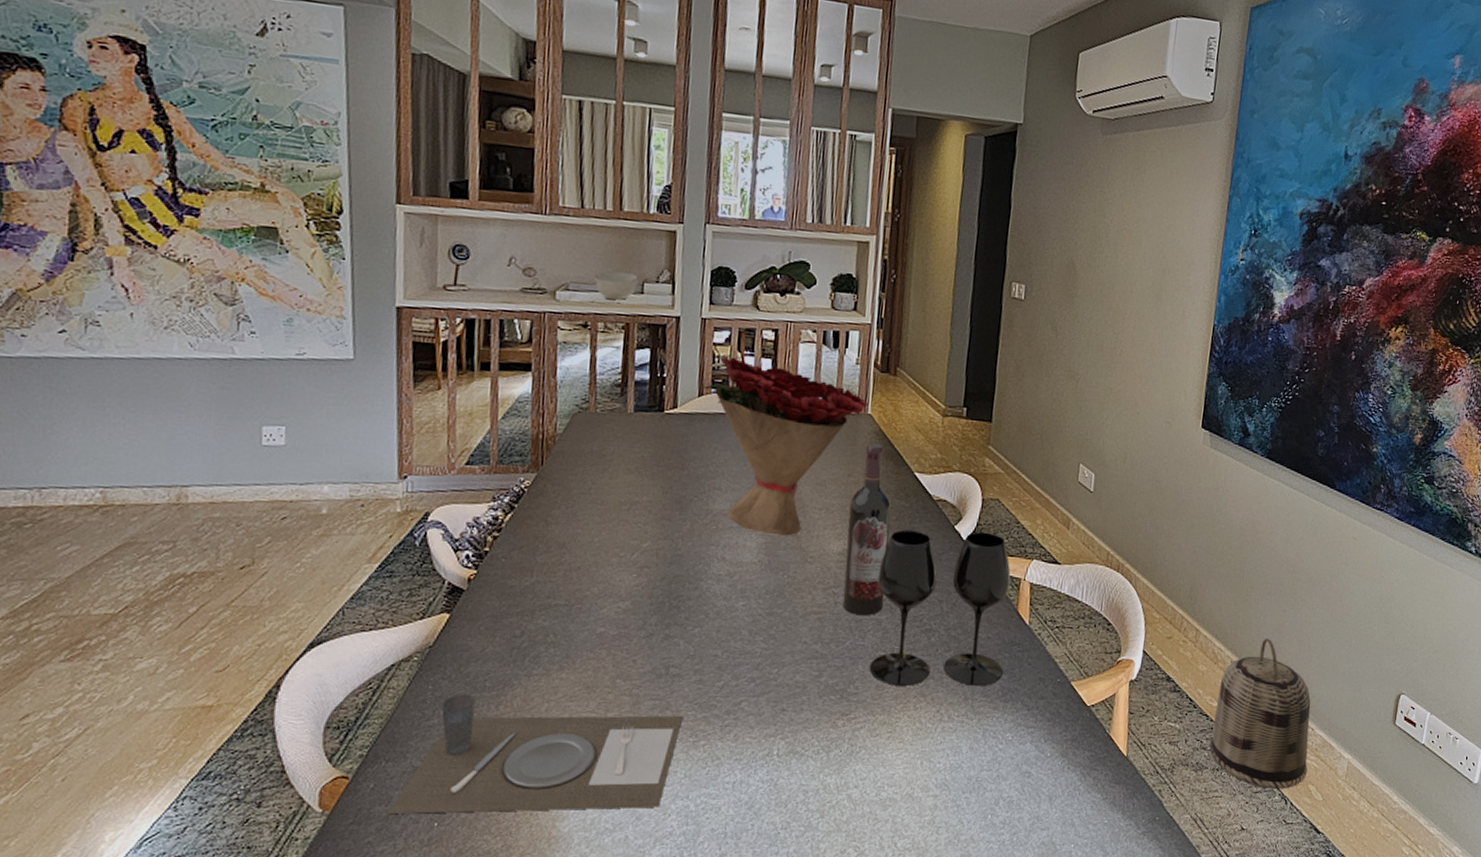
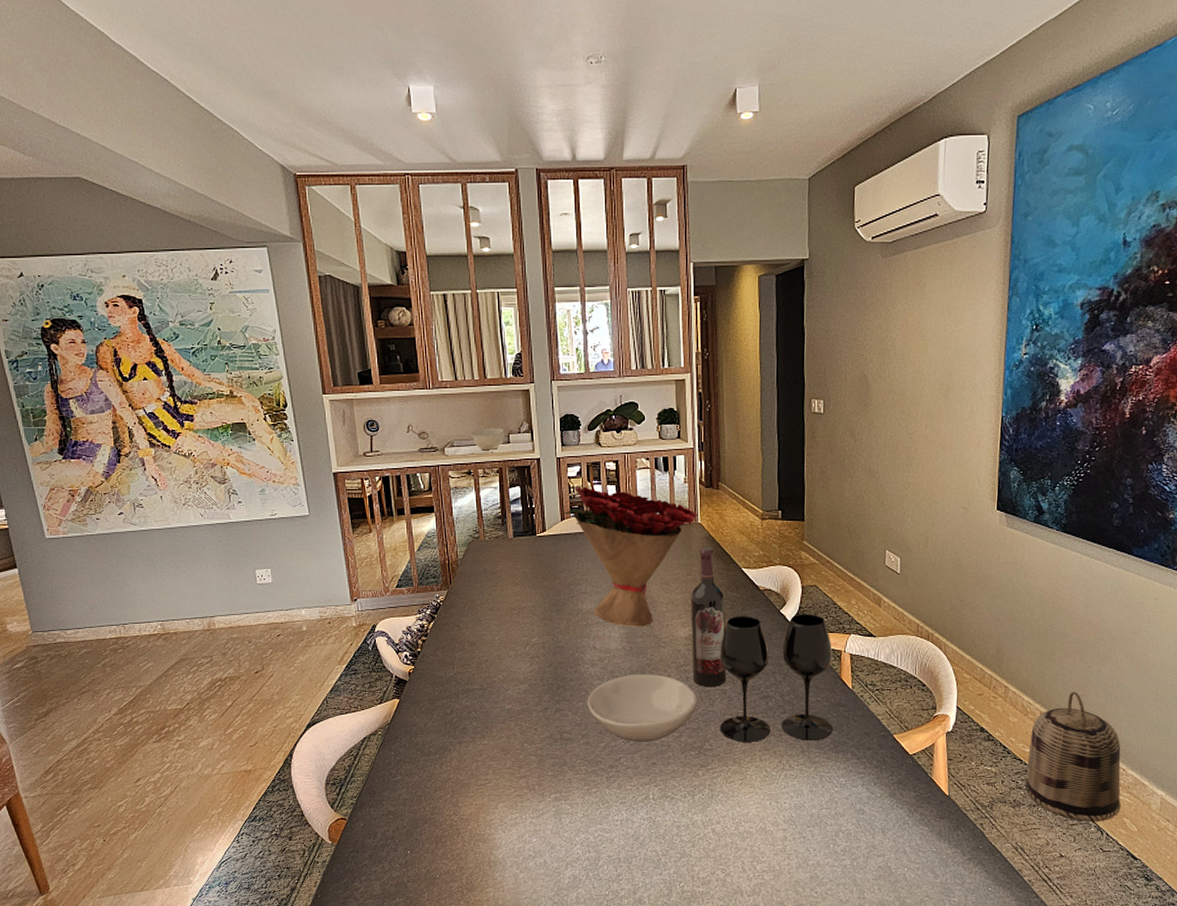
place setting: present [386,694,682,814] -> none [374,757,577,845]
soup bowl: none [705,595,846,682] -> present [587,674,698,742]

